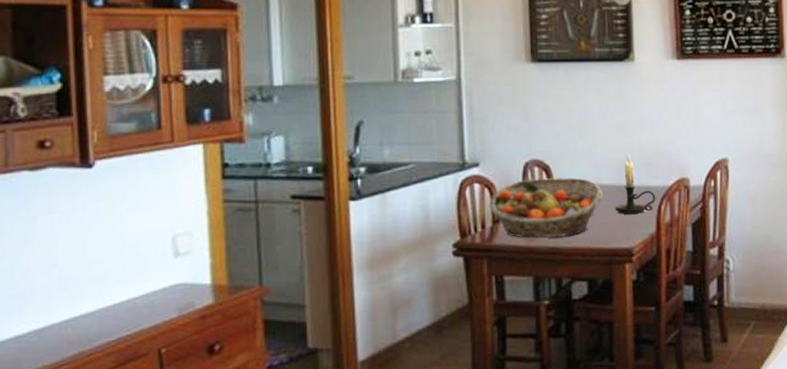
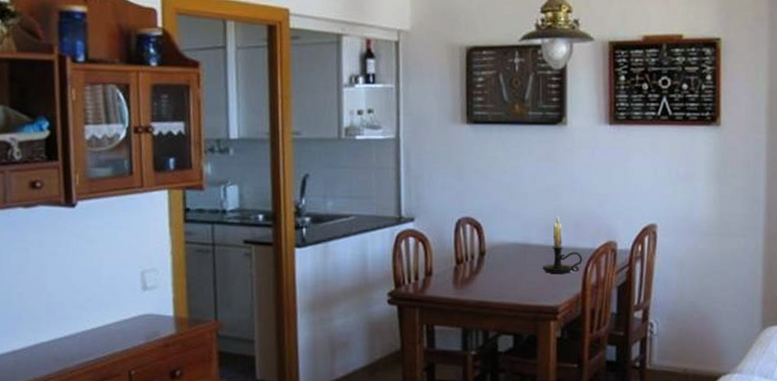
fruit basket: present [488,177,603,238] -> none [422,235,531,292]

